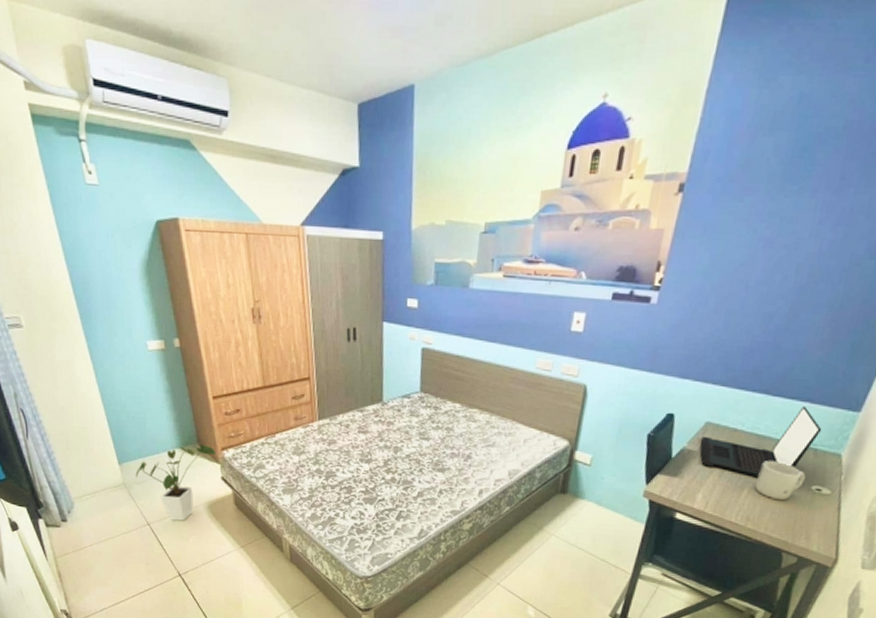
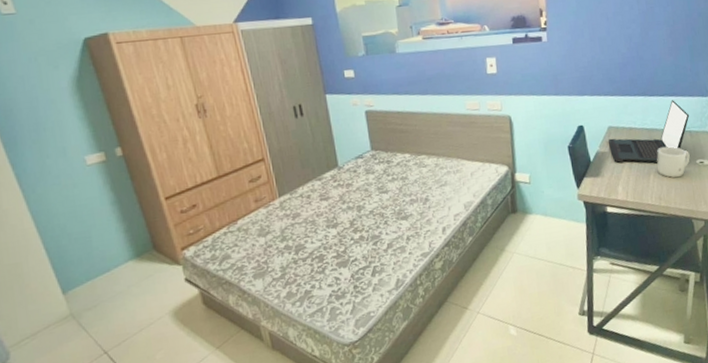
house plant: present [135,444,215,521] -> none [84,249,175,341]

